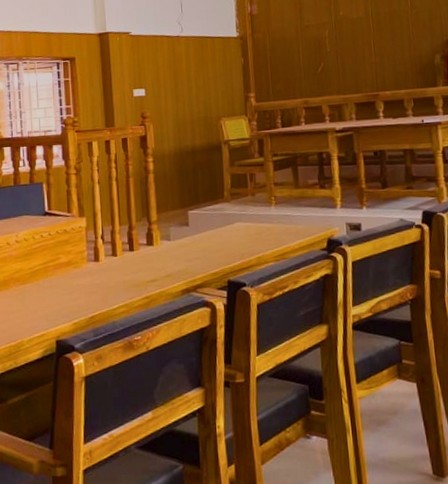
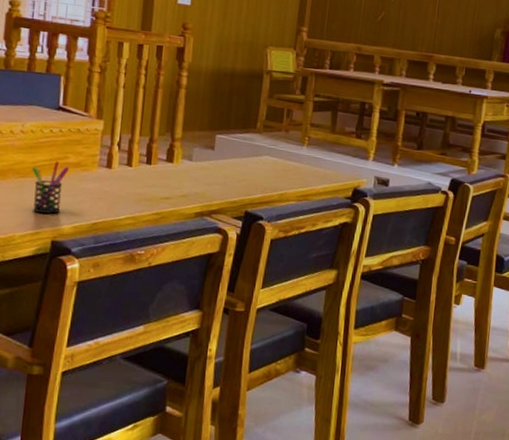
pen holder: none [30,263,62,316] -> present [32,161,69,214]

